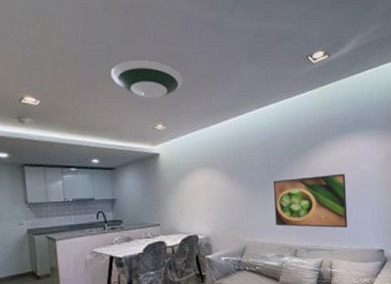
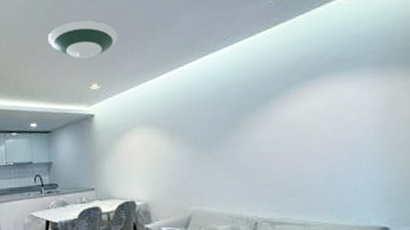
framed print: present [273,173,348,228] -> none [223,126,330,197]

